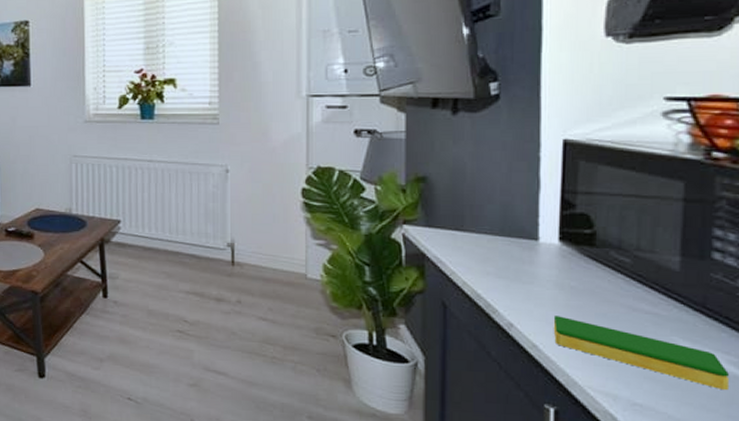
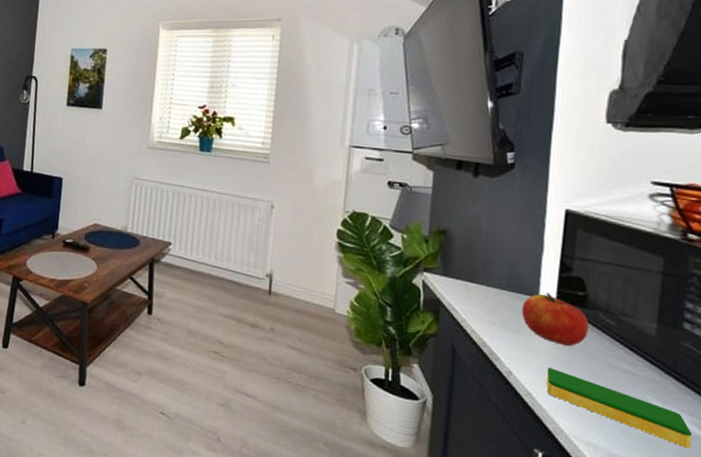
apple: none [519,234,599,290] -> present [521,293,589,346]

